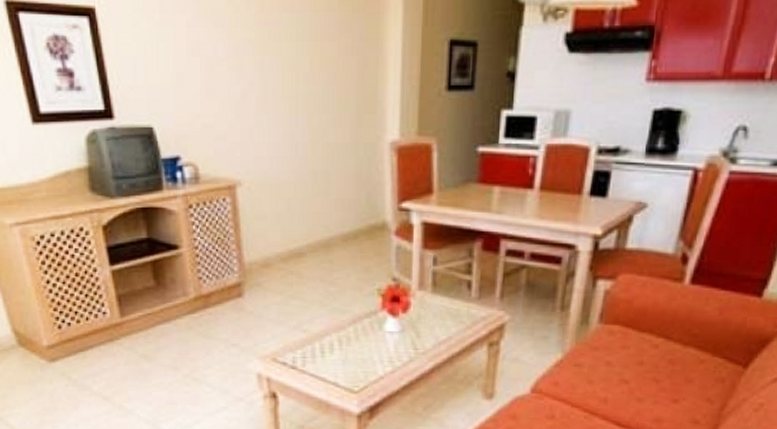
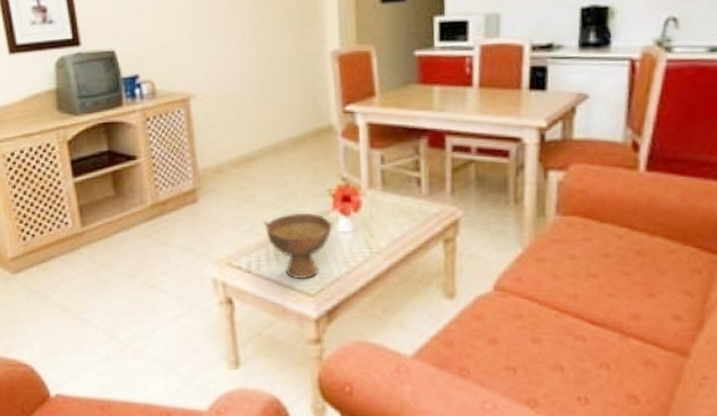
bowl: none [311,312,381,376] -> present [264,213,333,279]

